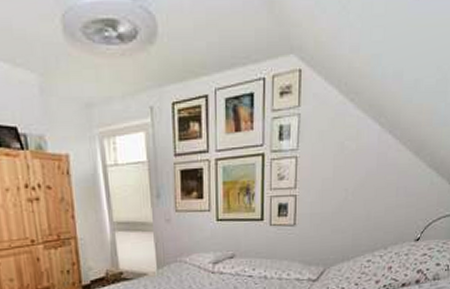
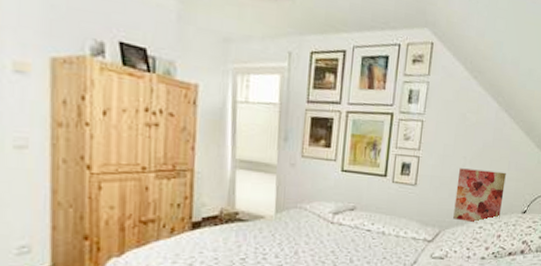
wall art: none [338,199,394,257] -> present [453,168,506,223]

